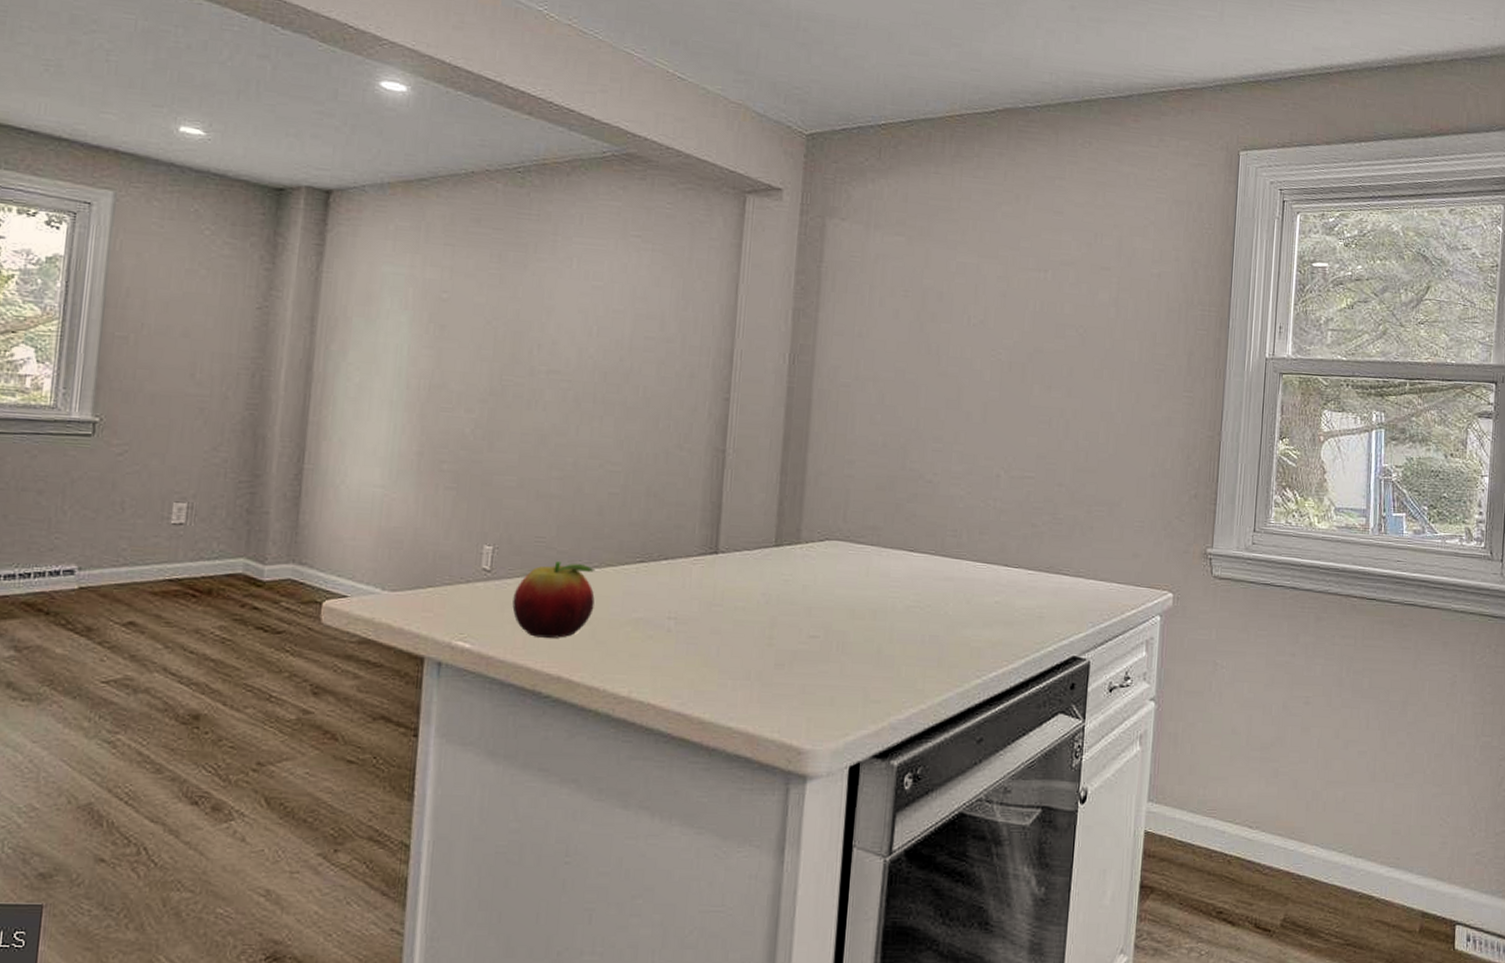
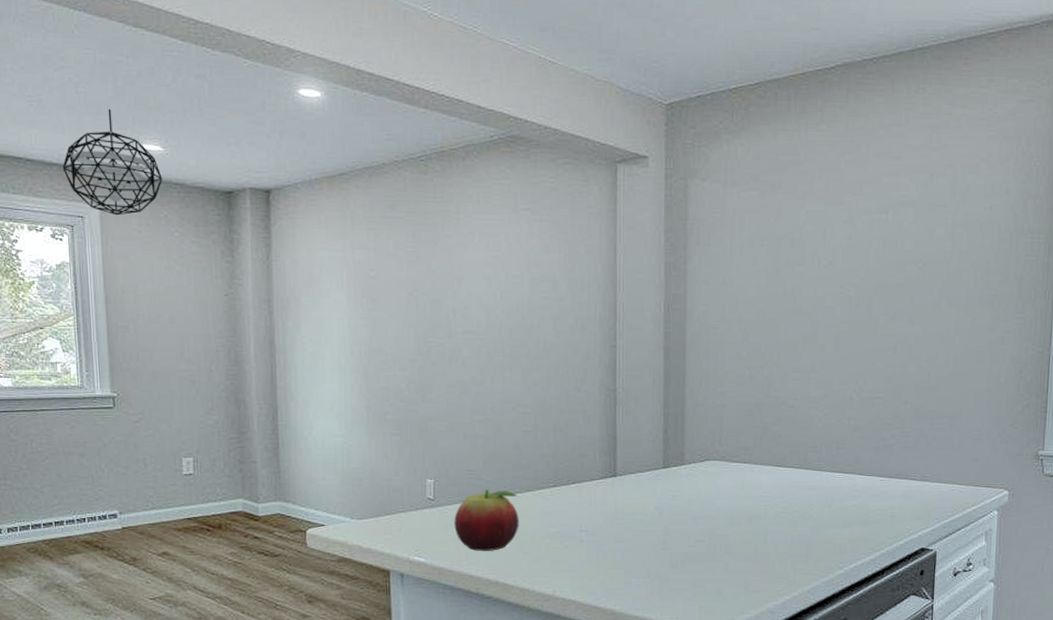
pendant light: none [74,82,199,206] -> present [62,108,162,216]

